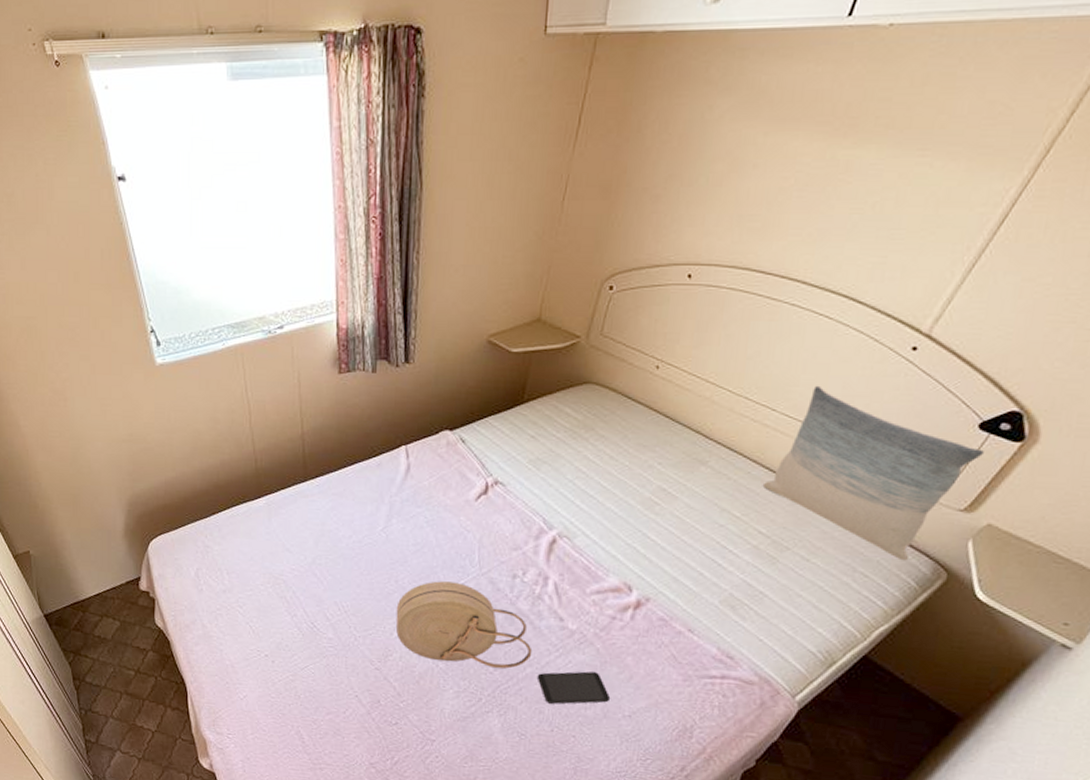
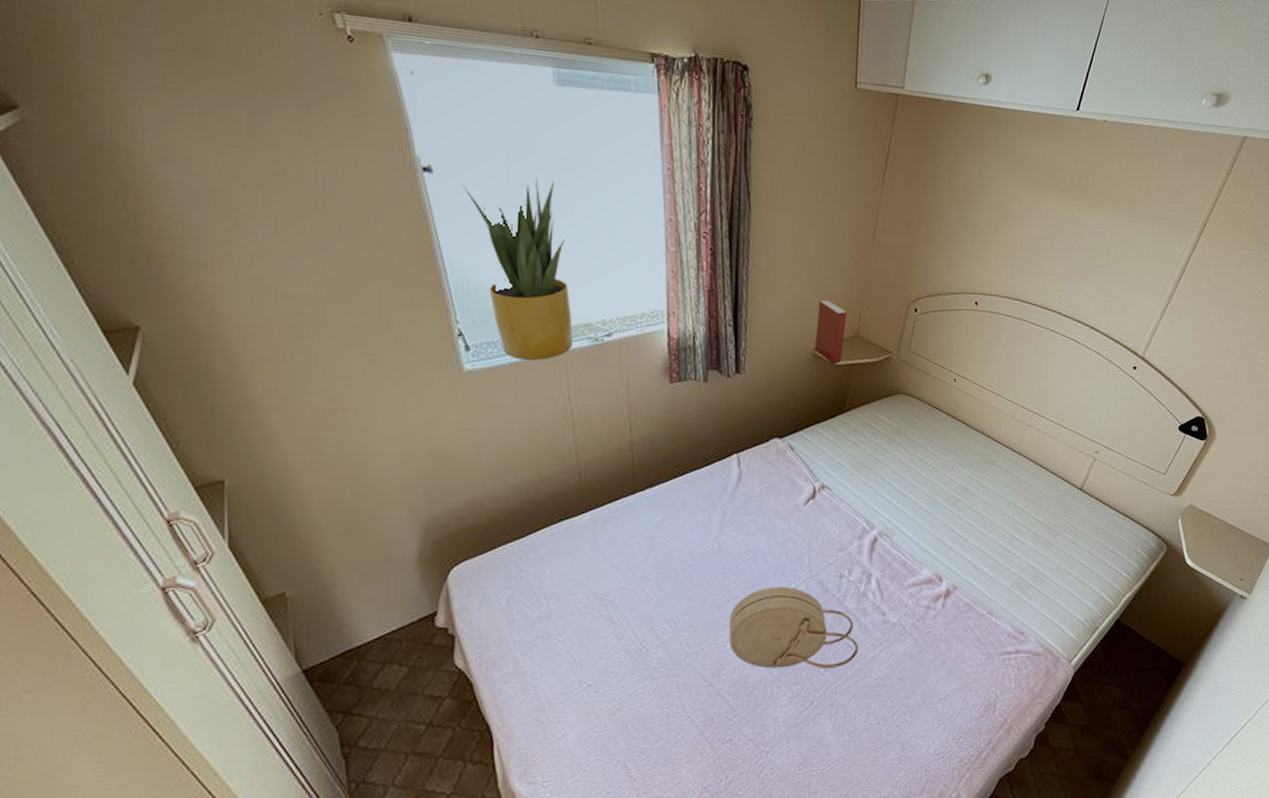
planter: none [150,176,249,355] -> present [462,178,574,361]
book: none [490,281,528,352] -> present [815,299,847,364]
mobile phone: present [537,671,611,704] -> none [863,661,928,697]
pillow: present [763,385,984,561] -> none [1039,396,1183,538]

